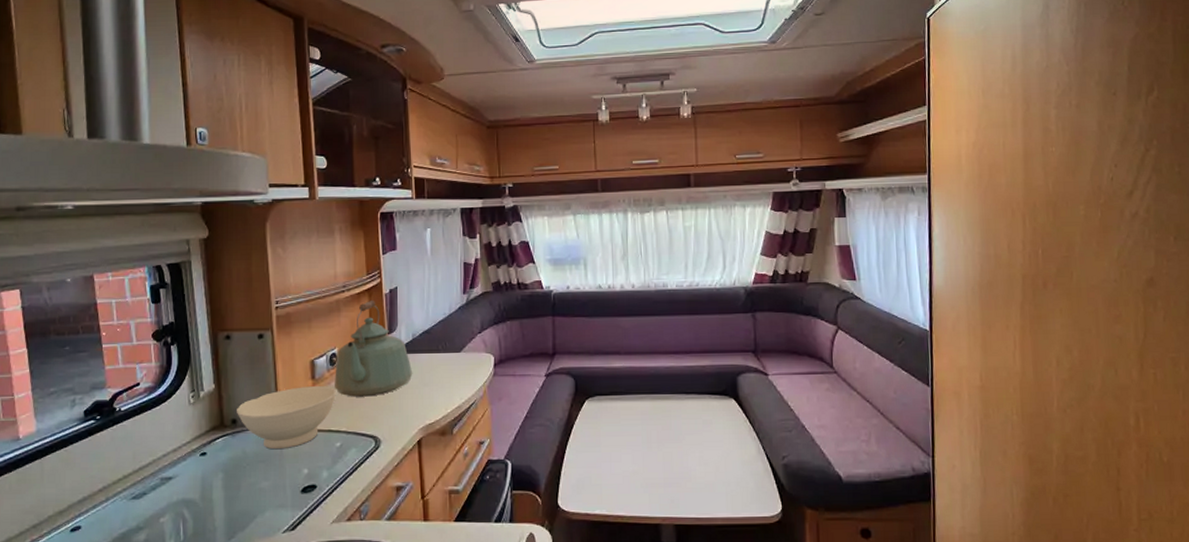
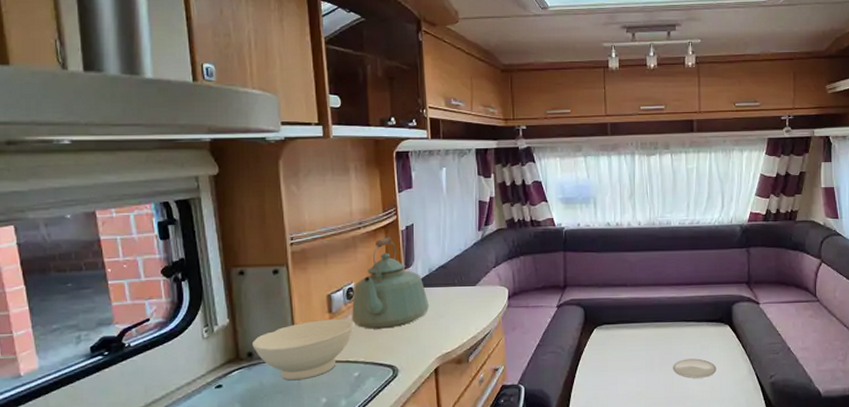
plate: none [671,435,721,457] -> present [672,358,717,378]

